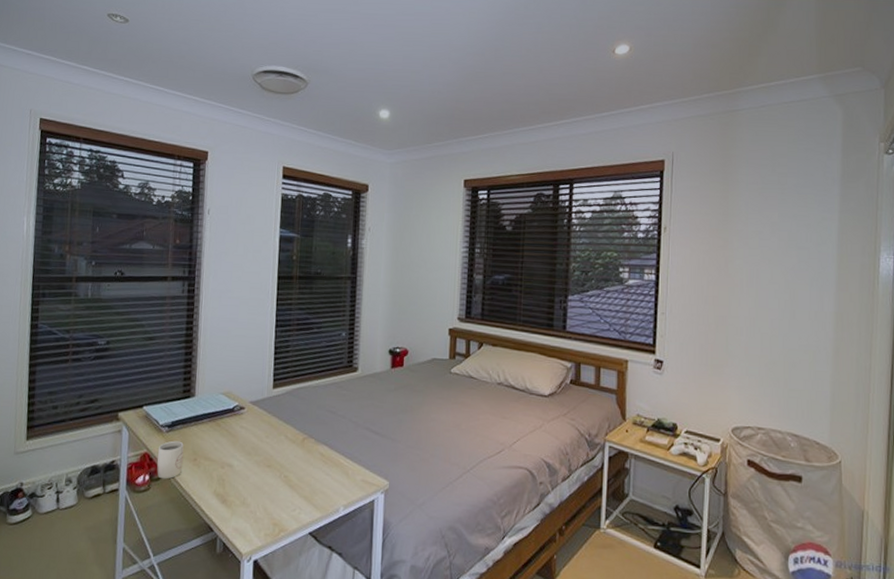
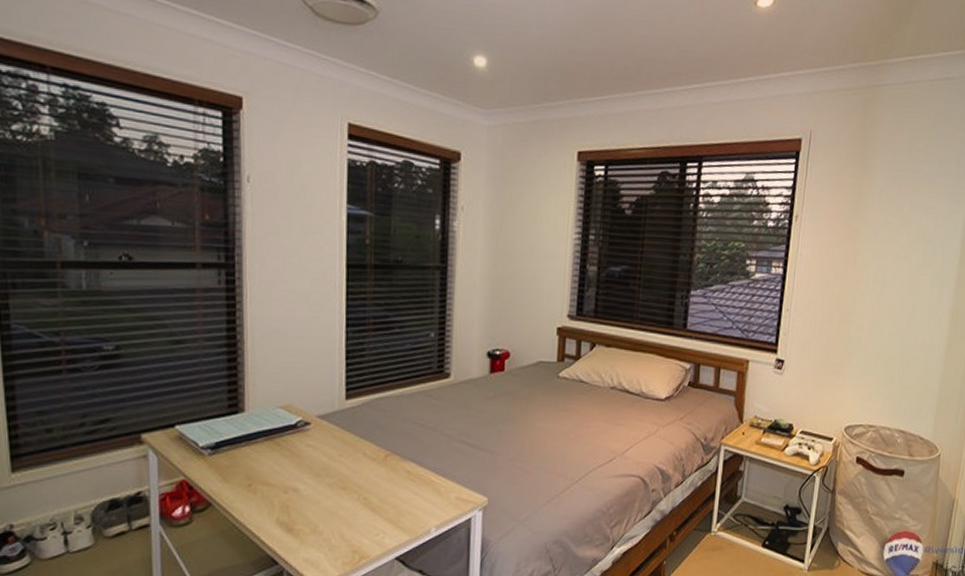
mug: present [156,440,184,479] -> none [198,464,235,510]

